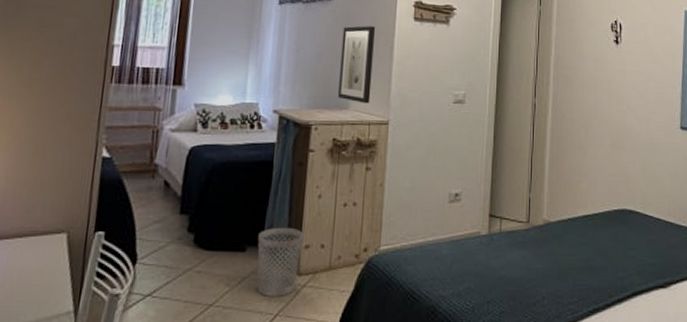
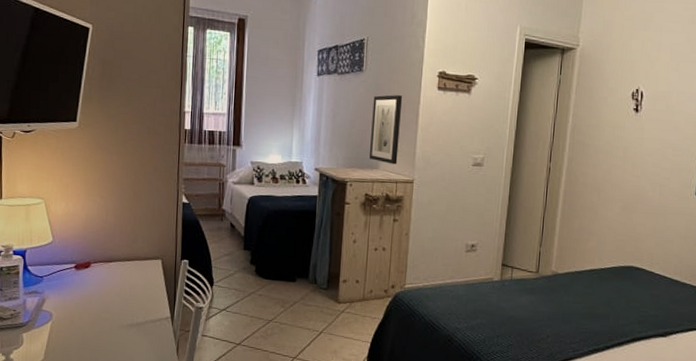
wastebasket: present [257,227,303,297] -> none [305,264,341,319]

